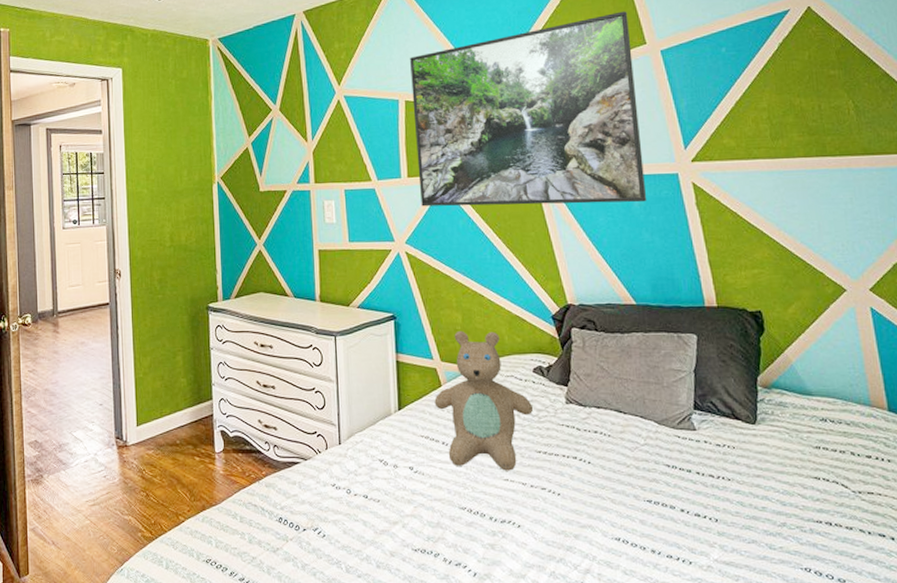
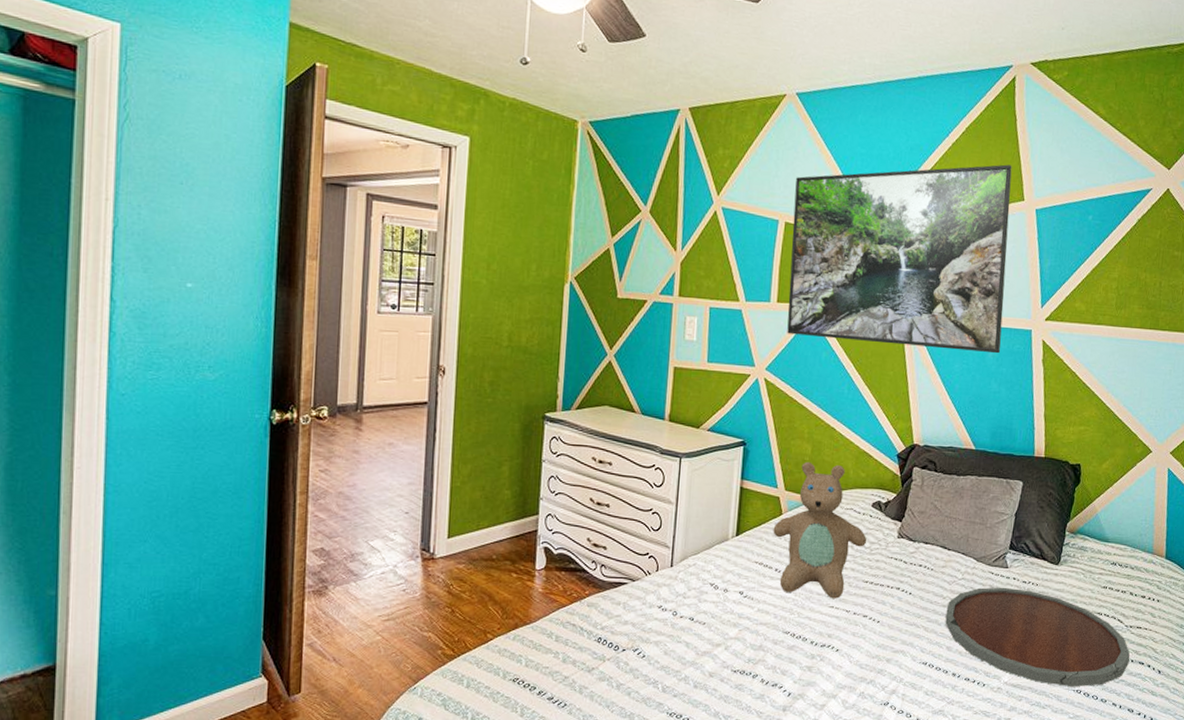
tray: none [632,452,866,565] -> present [945,587,1130,687]

